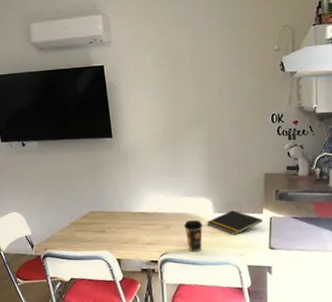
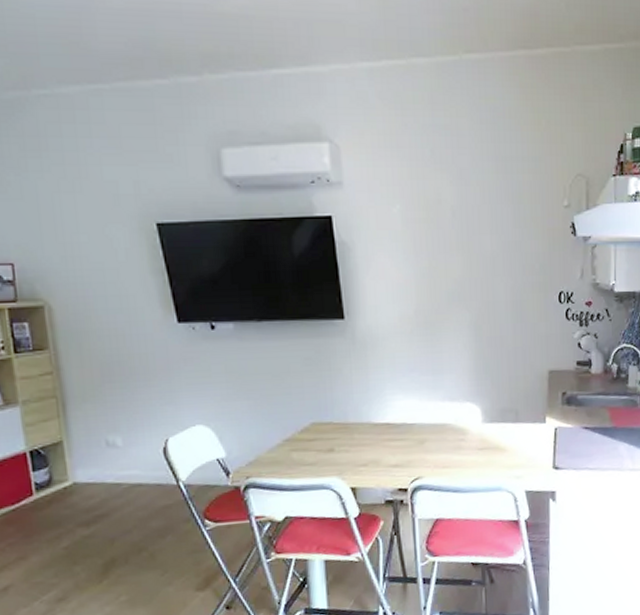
coffee cup: present [184,220,203,252] -> none [442,433,468,475]
notepad: present [207,210,262,235] -> none [474,419,545,452]

